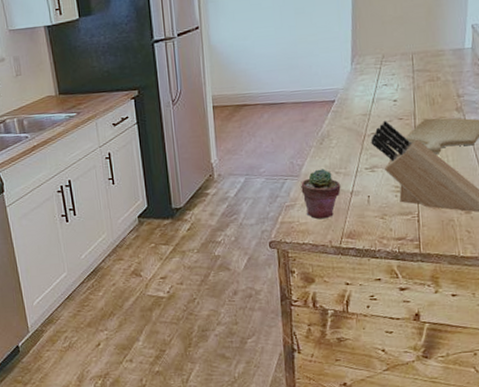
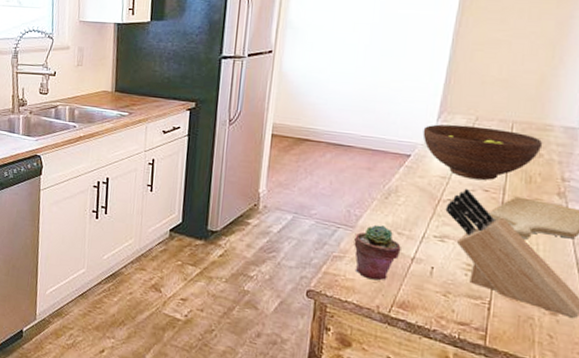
fruit bowl: none [341,62,439,111] -> present [422,124,543,180]

